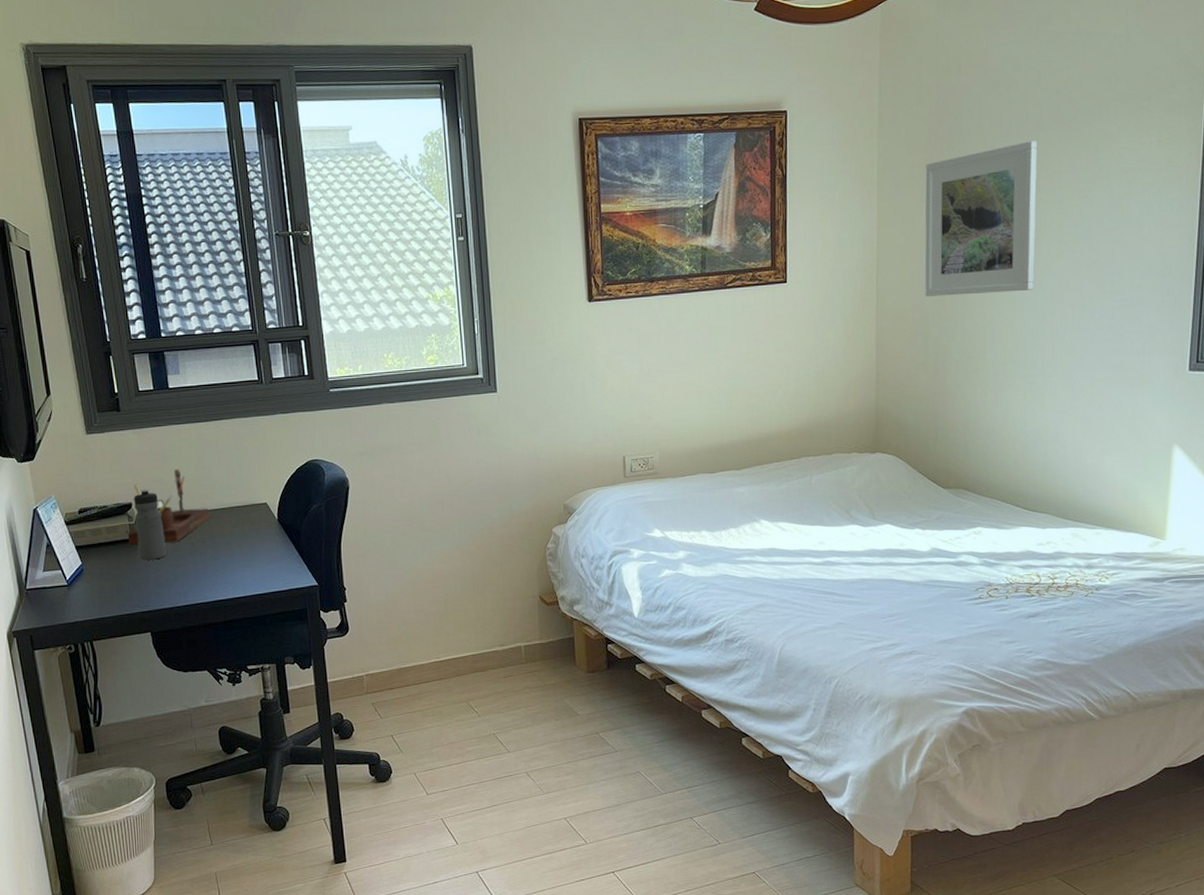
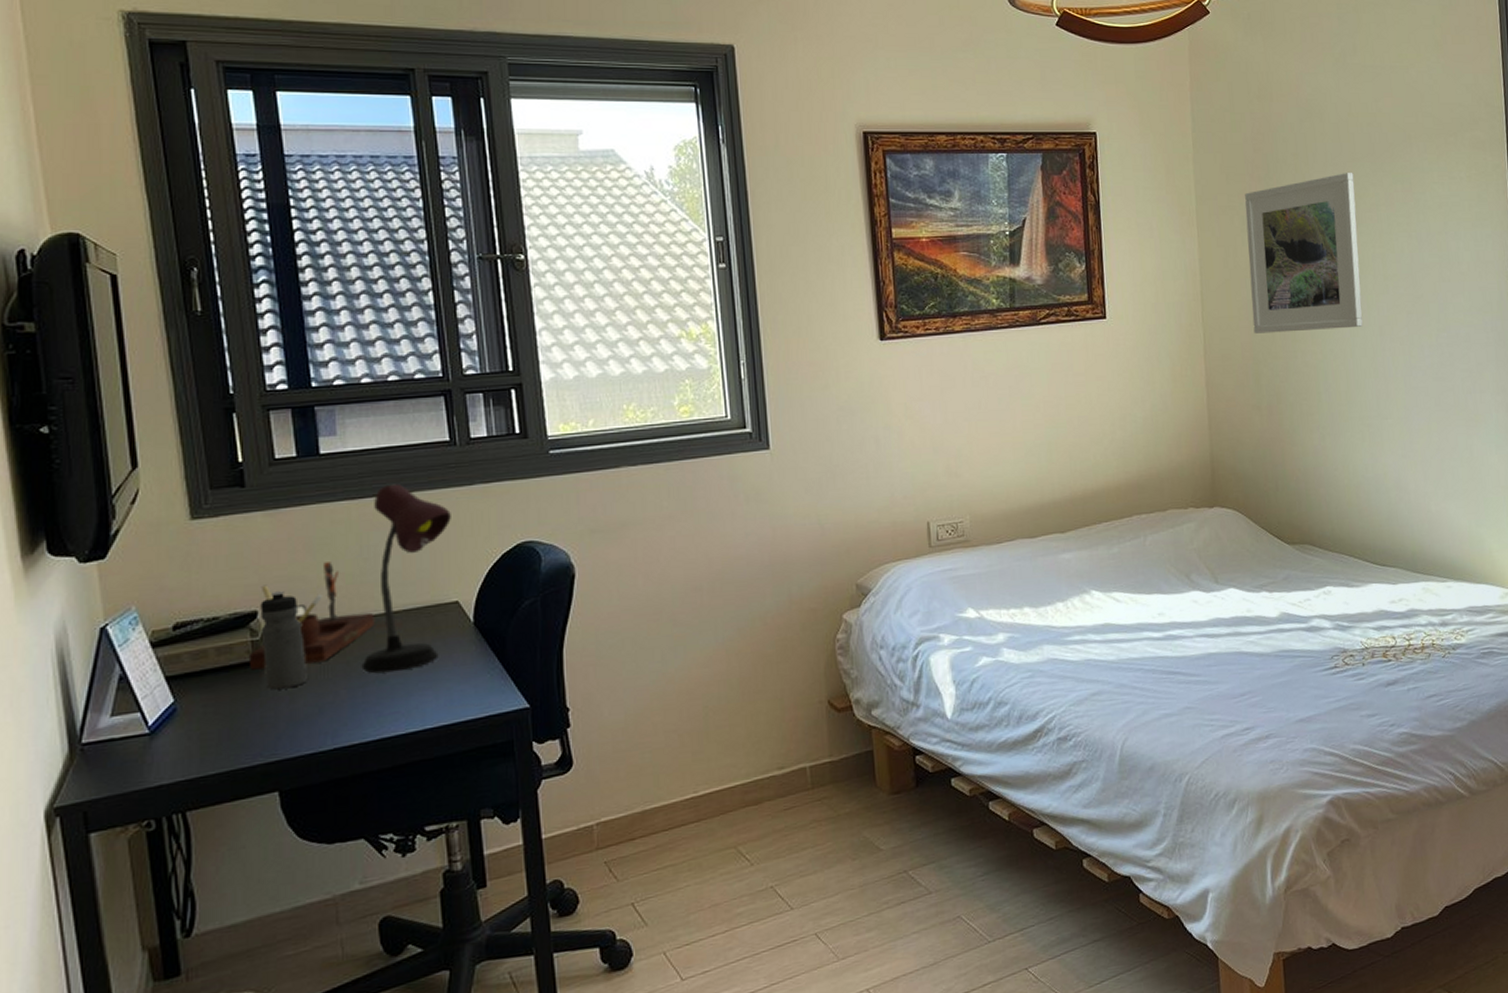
desk lamp: none [202,412,260,553] -> present [361,483,451,674]

